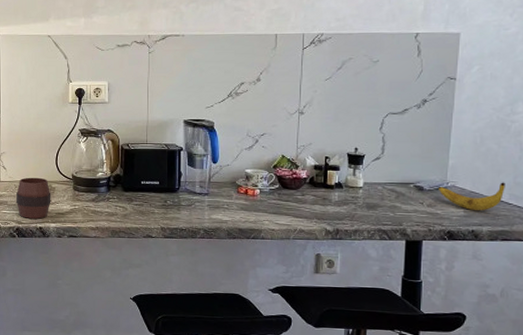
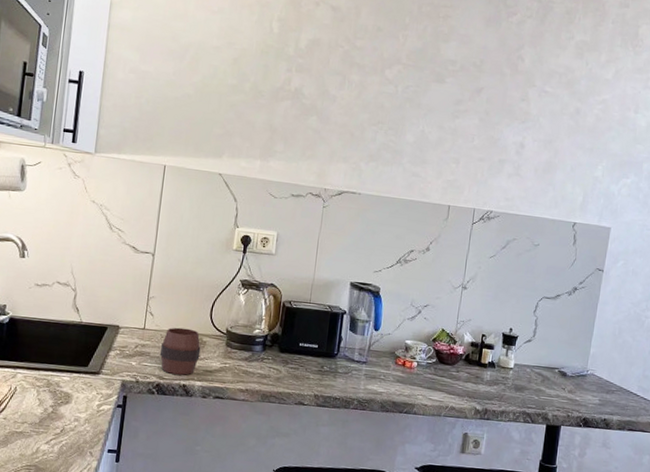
banana: present [437,182,505,210] -> none [578,373,636,400]

